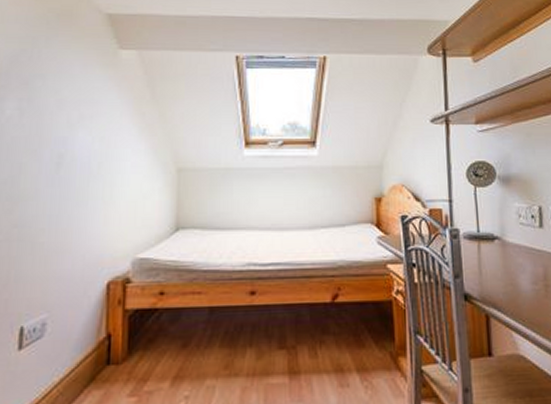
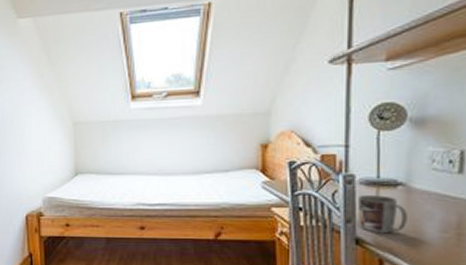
mug: none [463,249,505,288] -> present [358,195,407,234]

